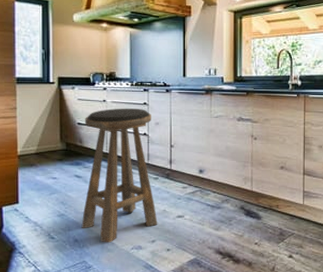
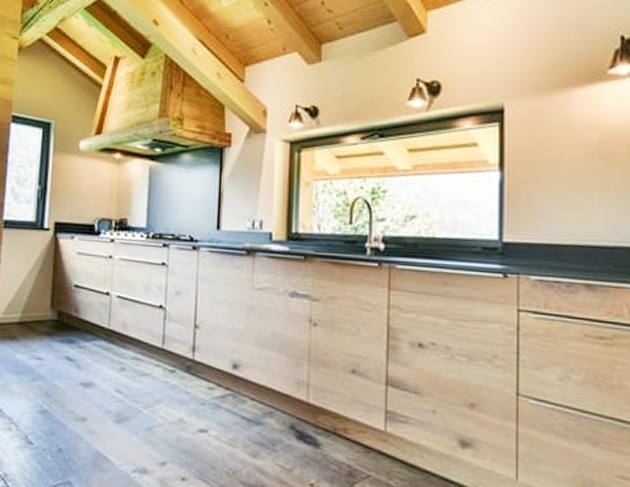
stool: present [81,108,158,243] -> none [68,268,171,460]

